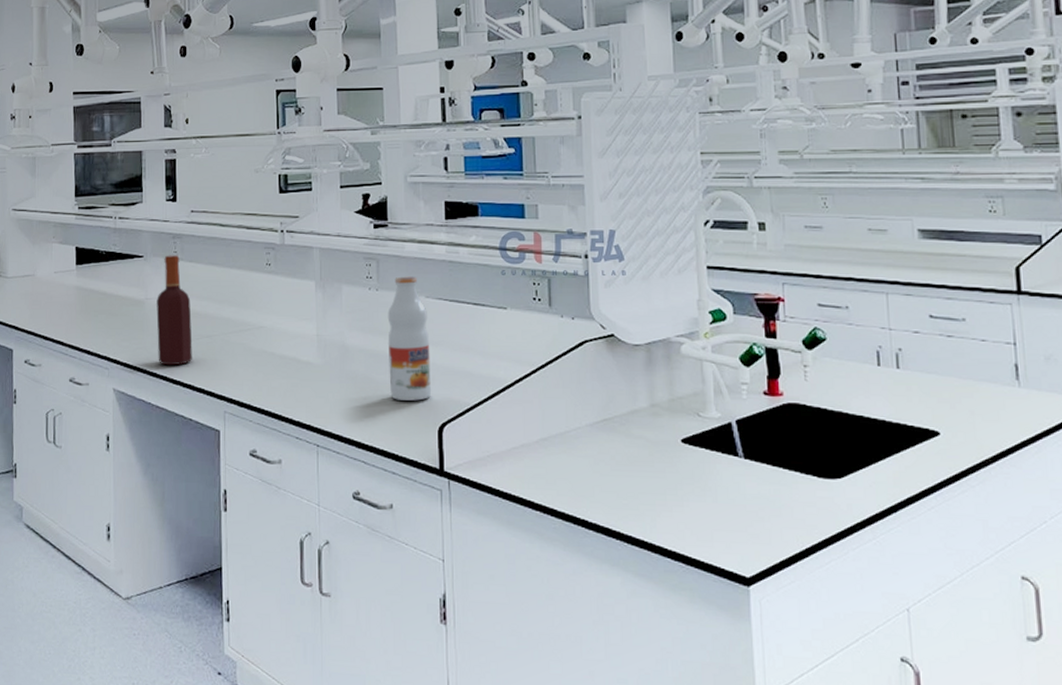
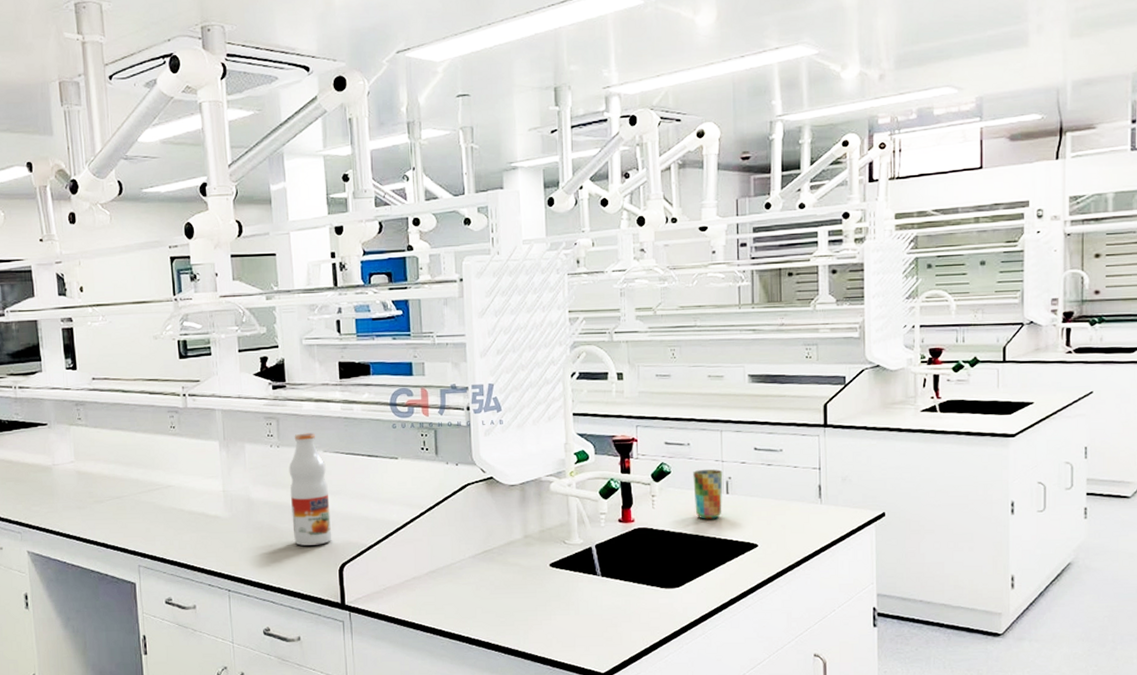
bottle: present [156,255,192,366] -> none [64,422,104,527]
cup: none [854,338,892,398] -> present [693,469,723,519]

